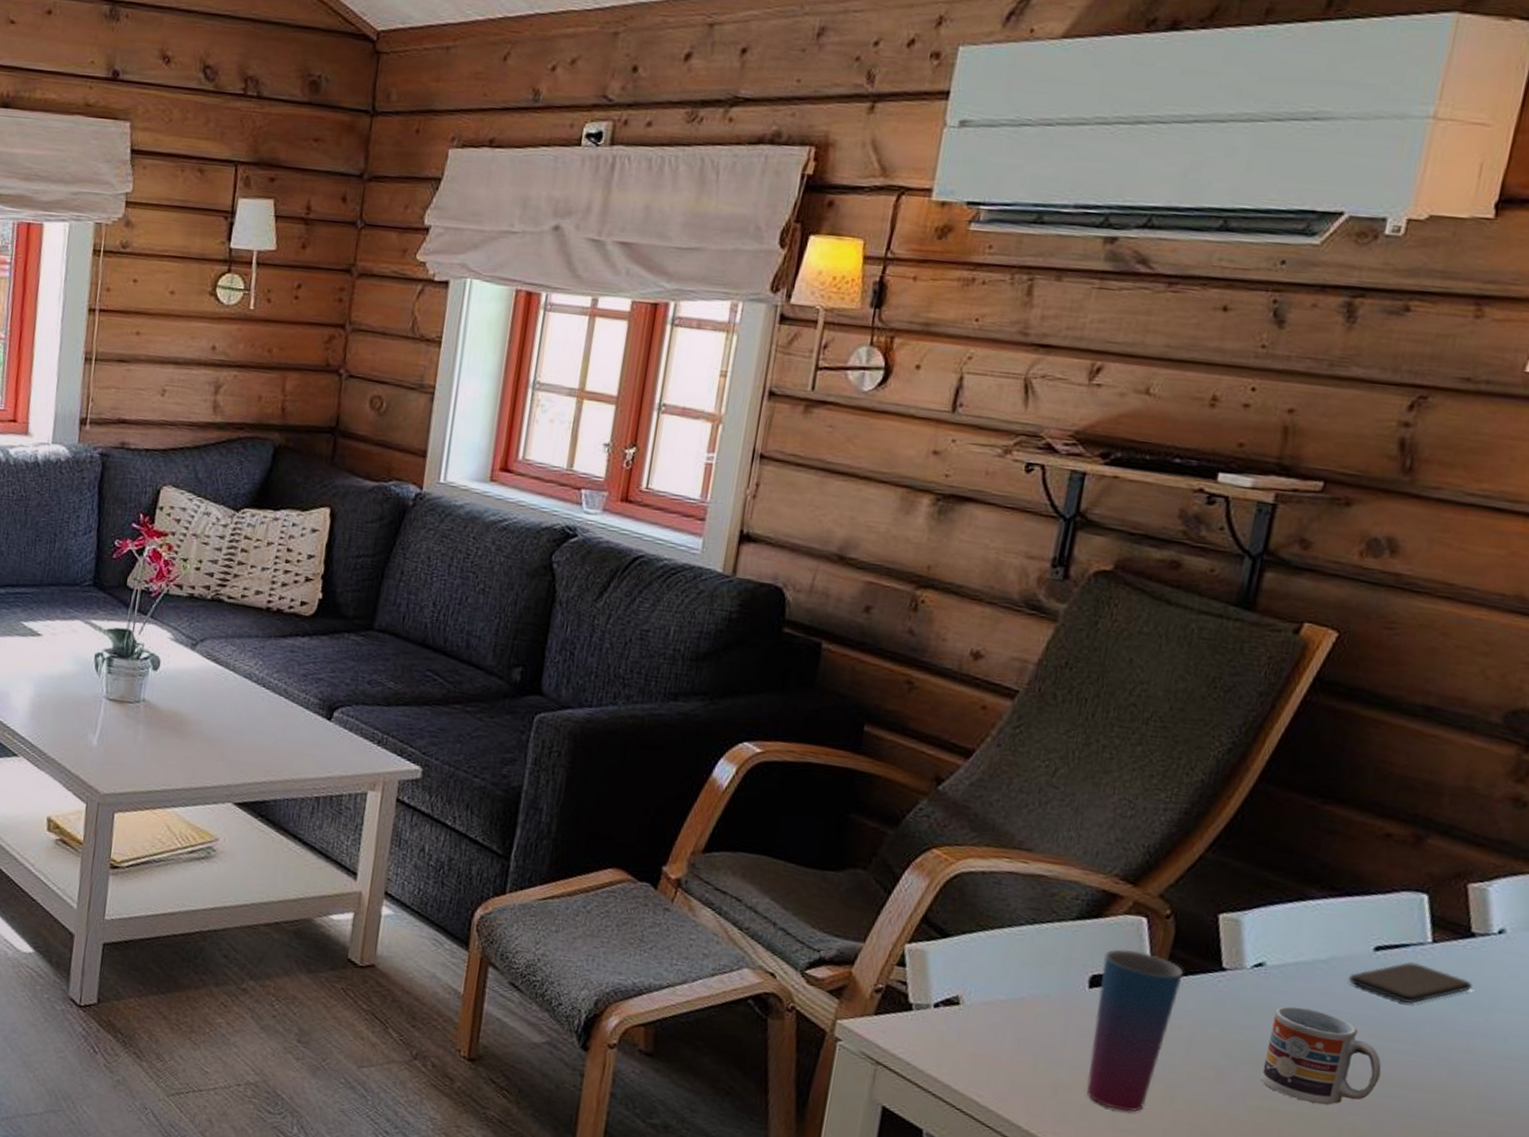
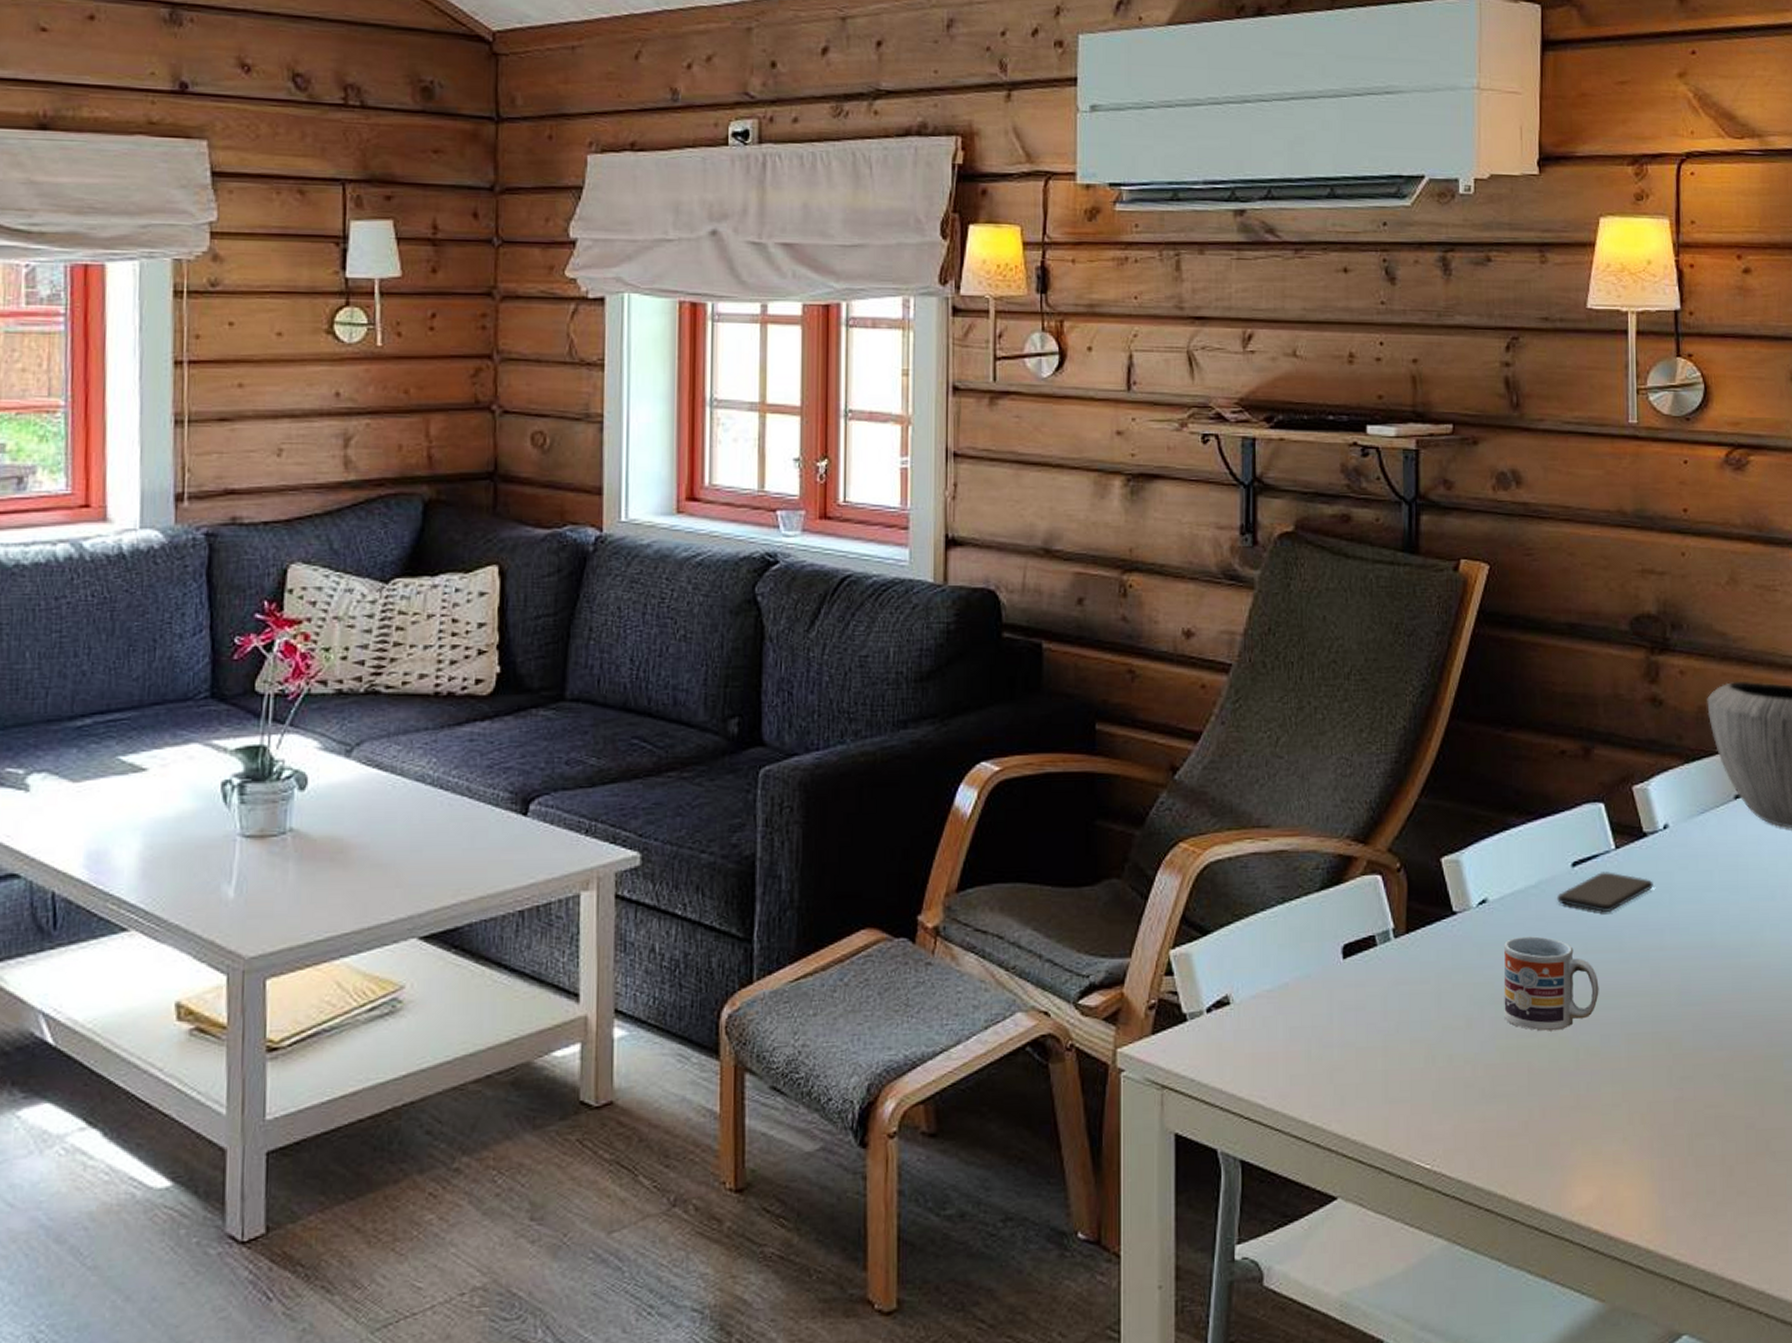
cup: present [1086,949,1184,1112] -> none [1350,910,1422,1082]

